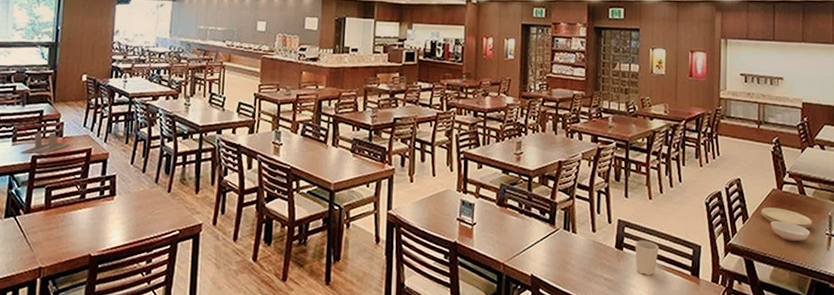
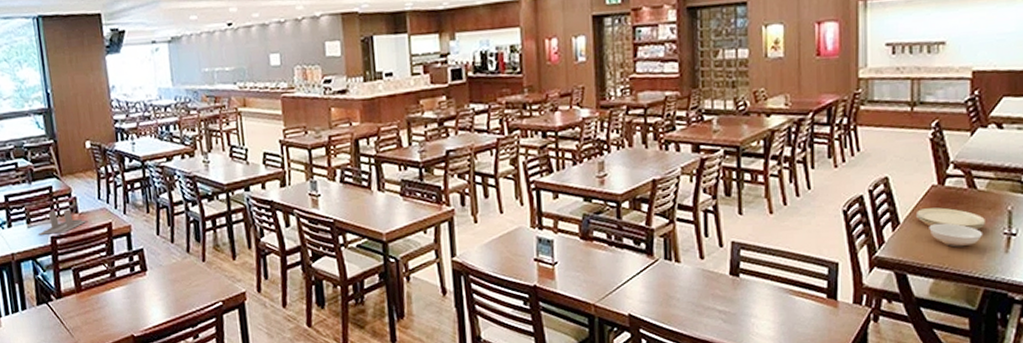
cup: present [635,240,659,276] -> none [754,262,785,303]

